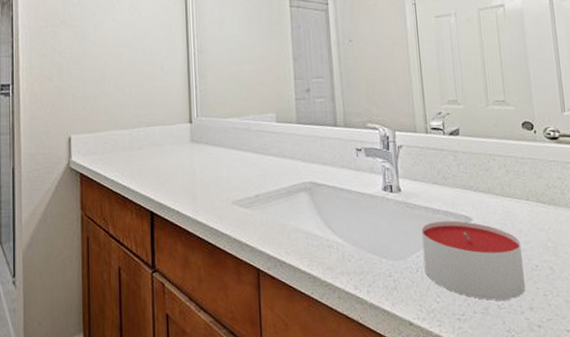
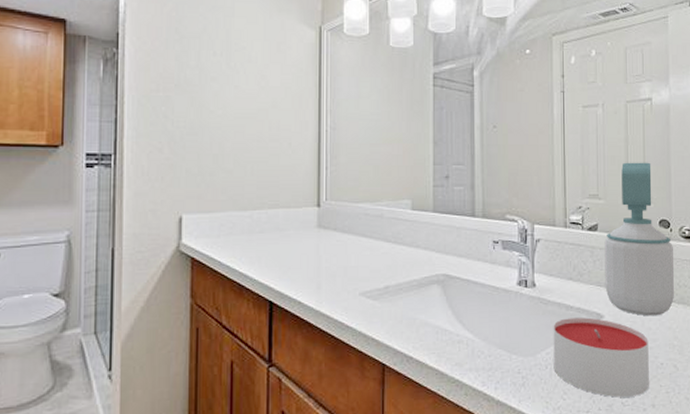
soap bottle: none [467,66,544,218] -> present [604,162,674,317]

